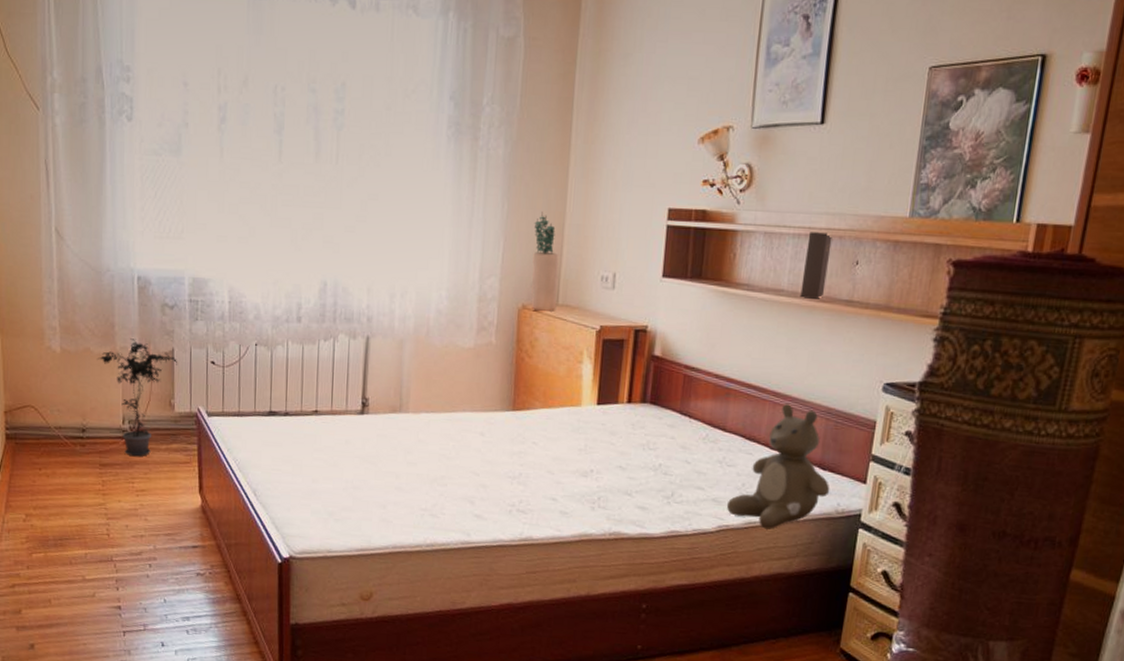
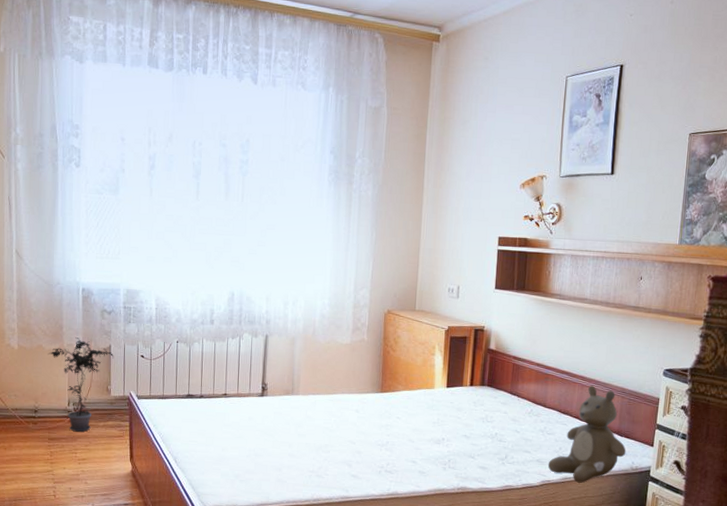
vase: present [531,212,559,311] -> none [394,239,416,315]
book: present [800,232,832,299] -> none [599,255,622,306]

